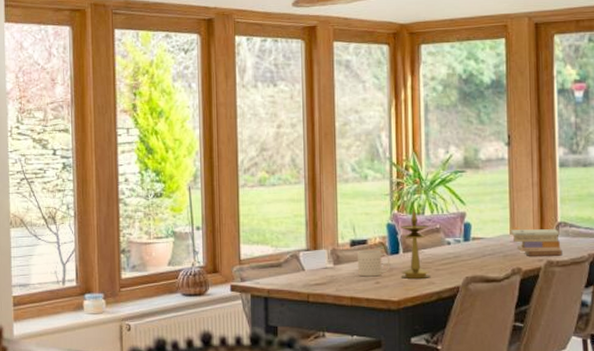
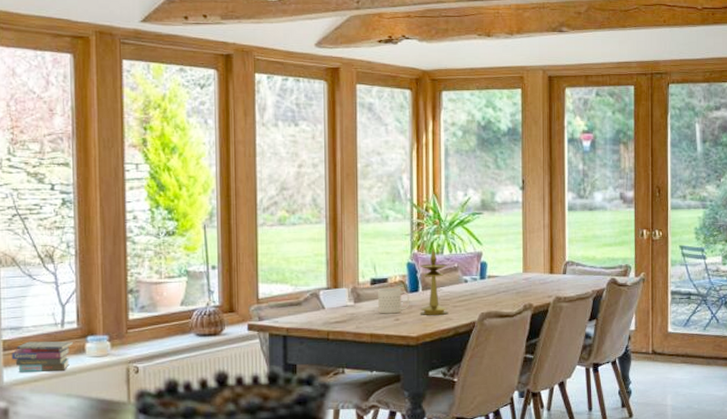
books: none [21,297,73,327] -> present [12,341,73,372]
books: present [511,229,562,256] -> none [523,268,569,293]

